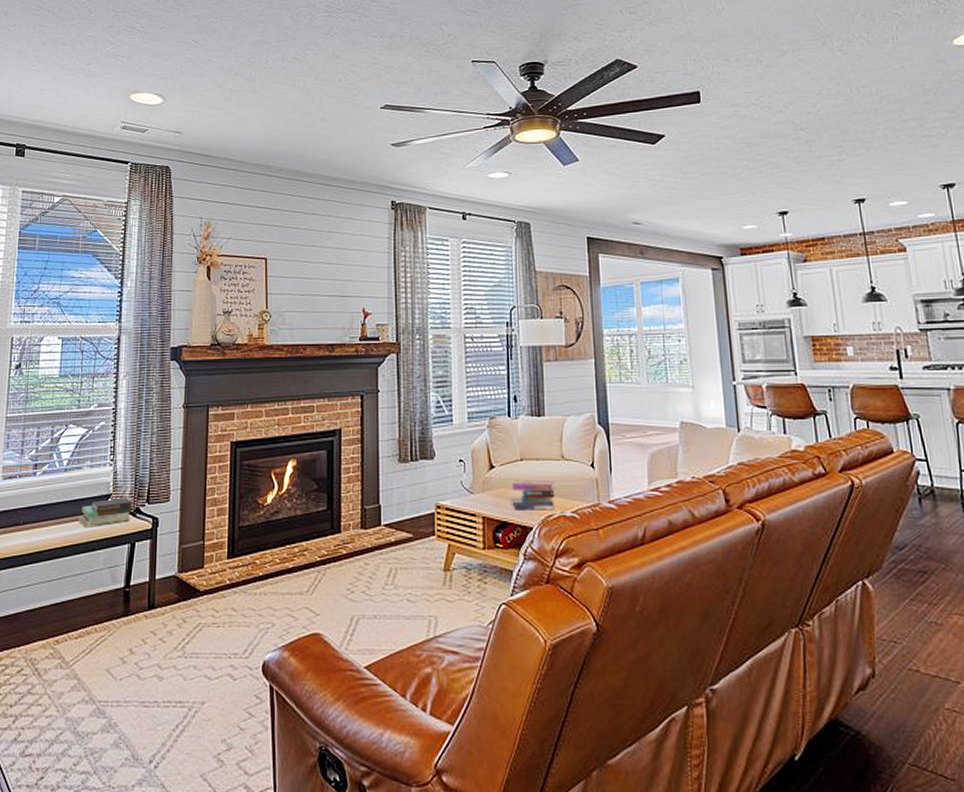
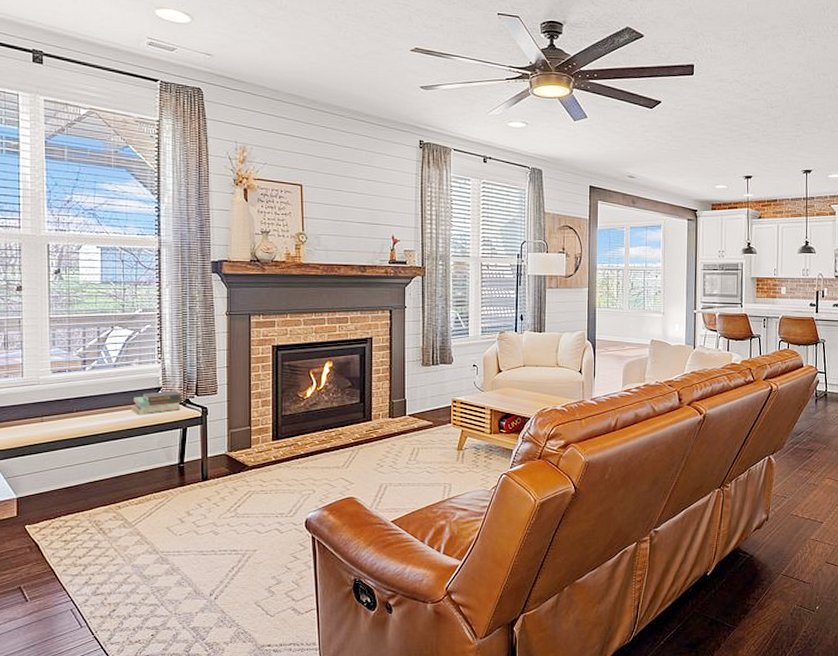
books: present [509,479,555,510] -> none [512,381,550,405]

